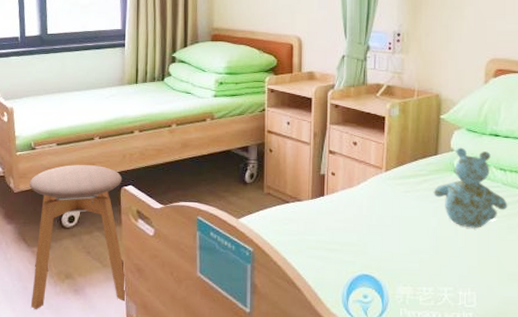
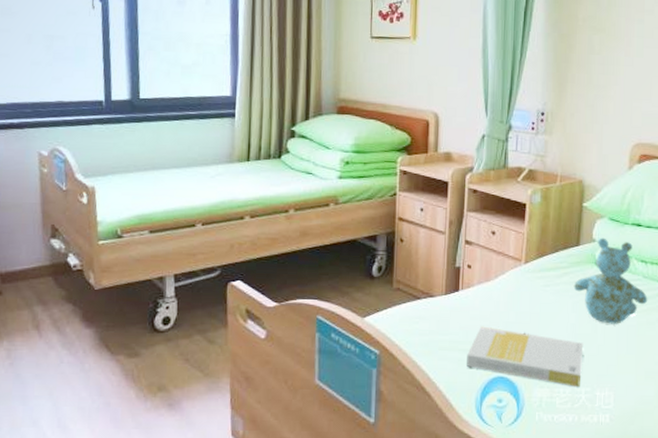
stool: present [29,164,127,310] -> none [113,255,232,430]
book: none [332,228,445,286] -> present [465,326,584,387]

